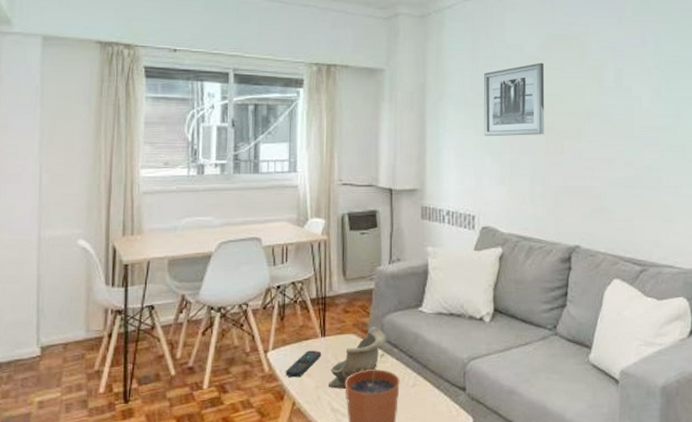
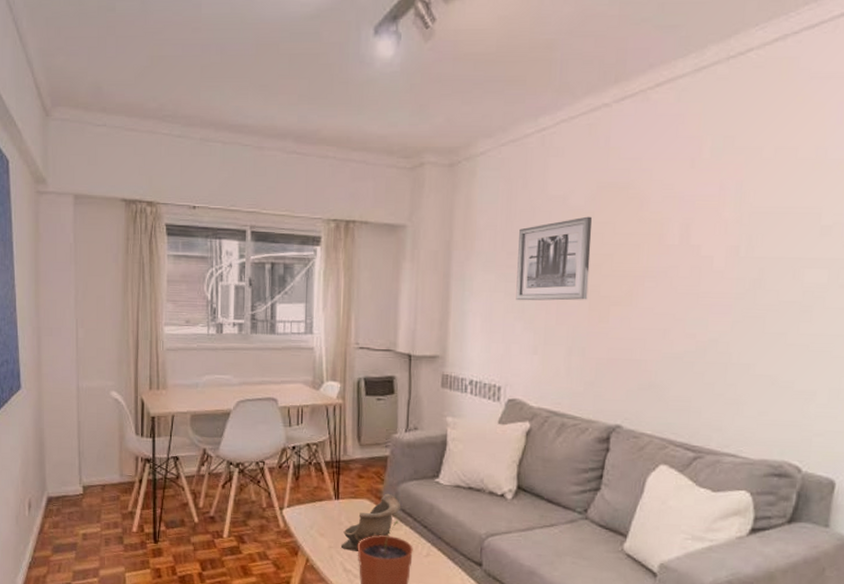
remote control: present [285,350,322,378] -> none [299,511,335,536]

